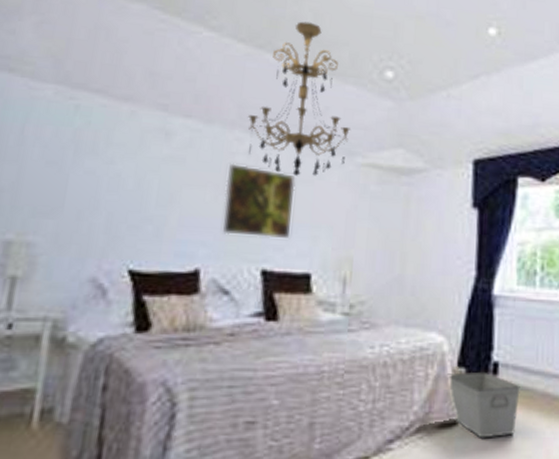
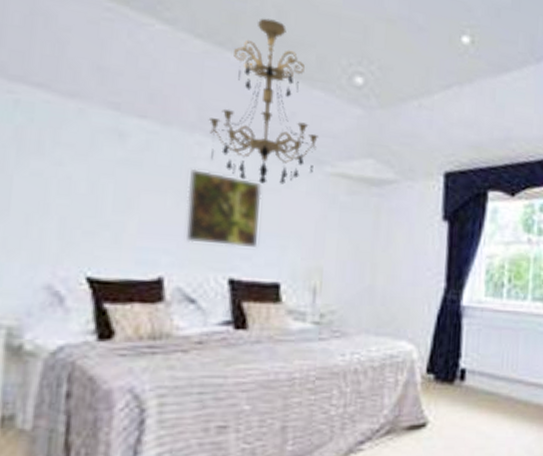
storage bin: present [447,371,520,438] -> none [416,377,486,439]

